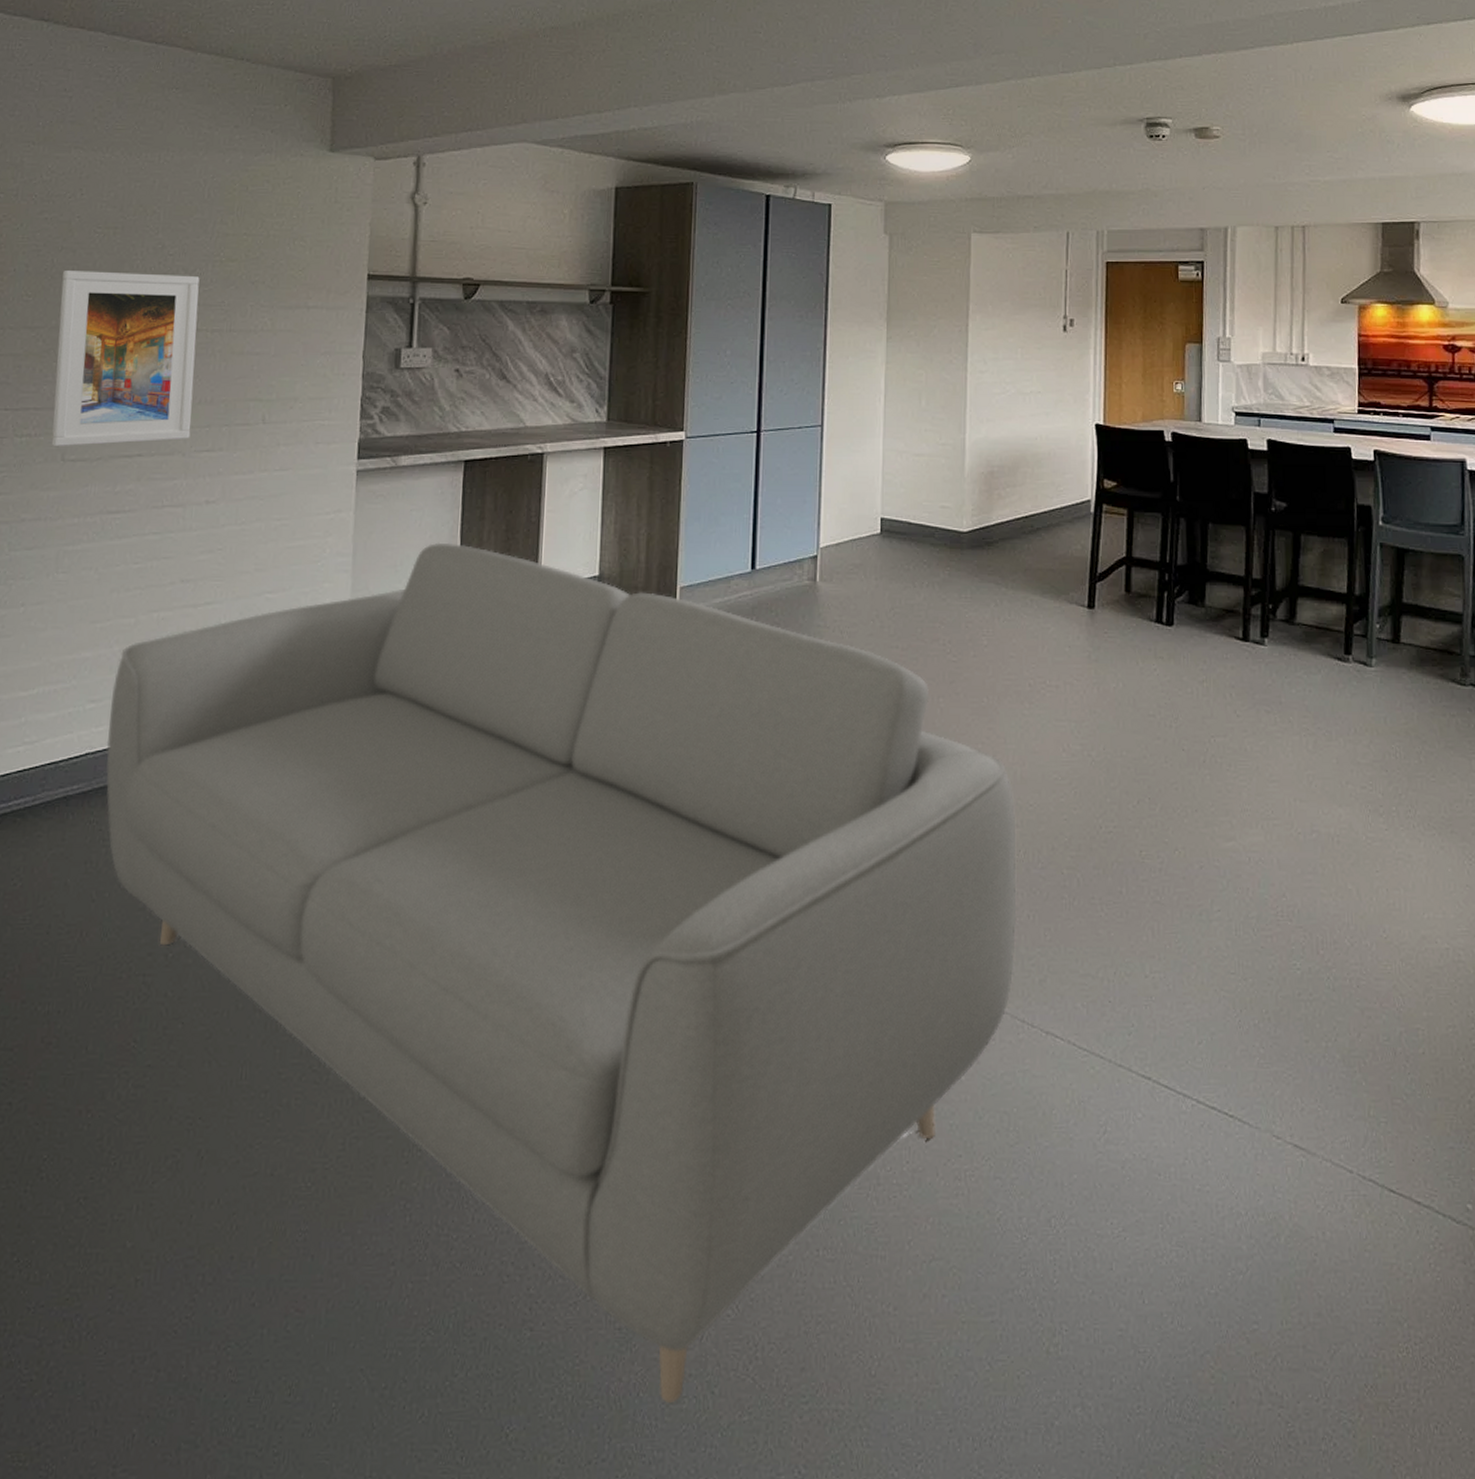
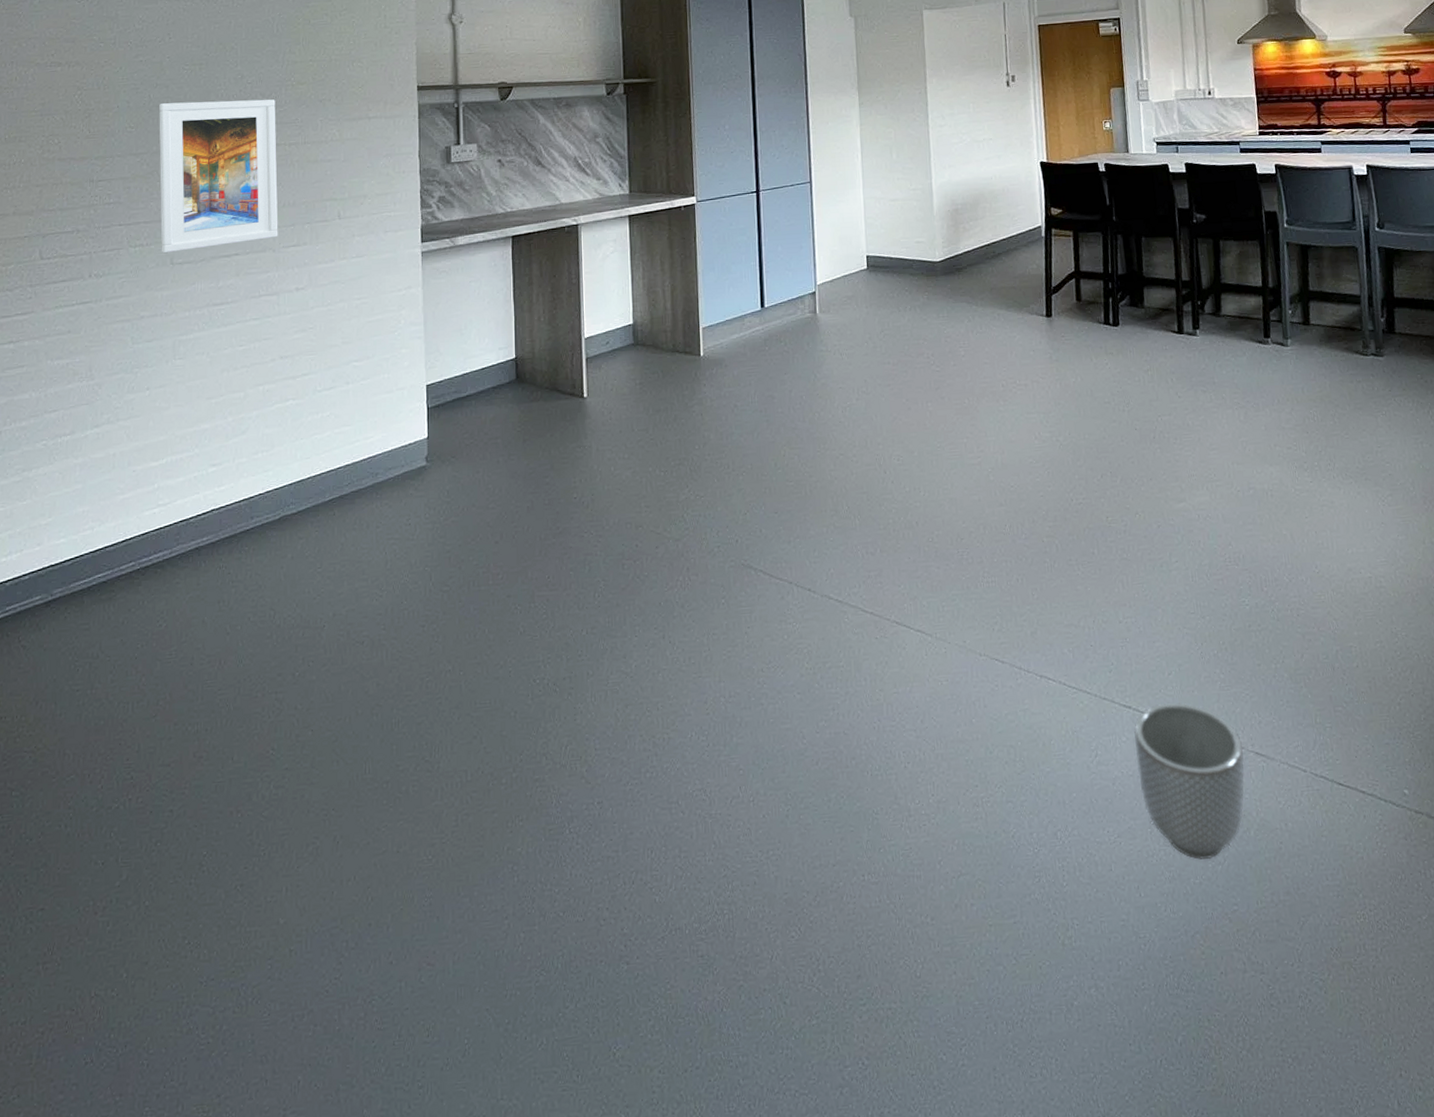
sofa: present [106,542,1017,1403] -> none [228,306,1009,1015]
planter: none [1152,1076,1280,1266] -> present [1134,702,1244,860]

